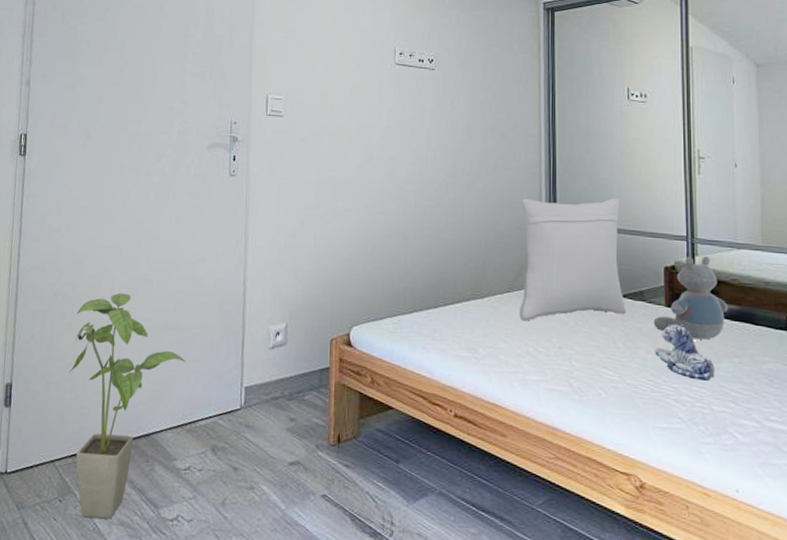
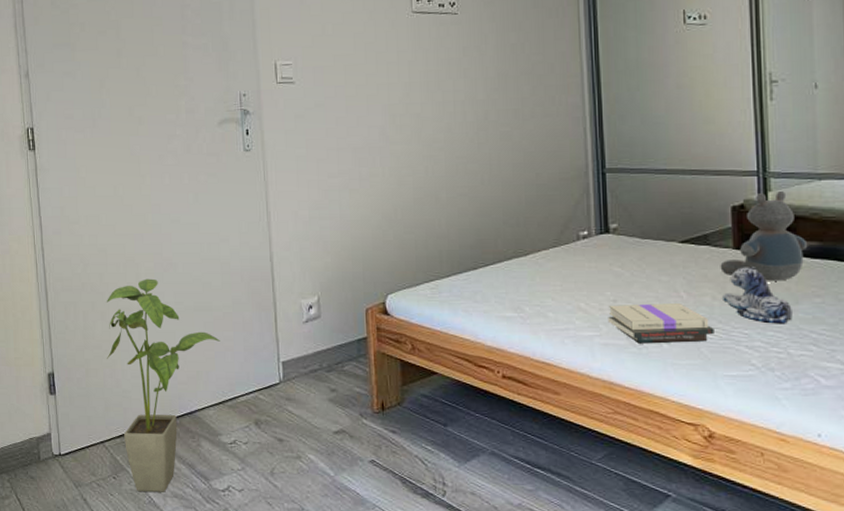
pillow: present [520,198,626,321] -> none [564,136,688,276]
books: none [554,351,647,393] -> present [608,302,714,344]

